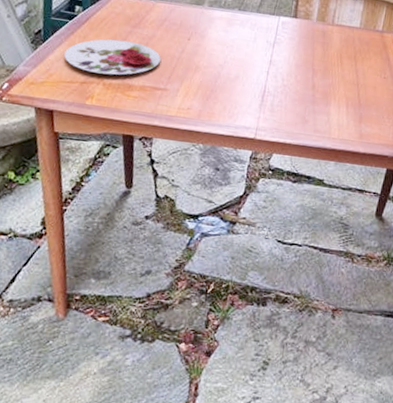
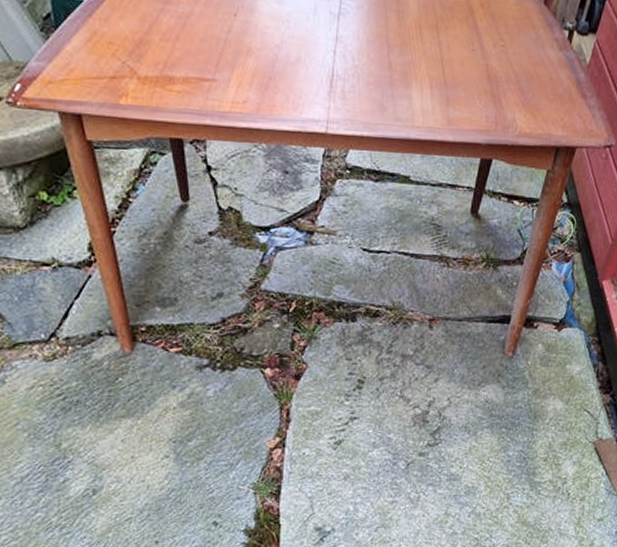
plate: present [64,39,161,75] -> none [84,20,204,66]

